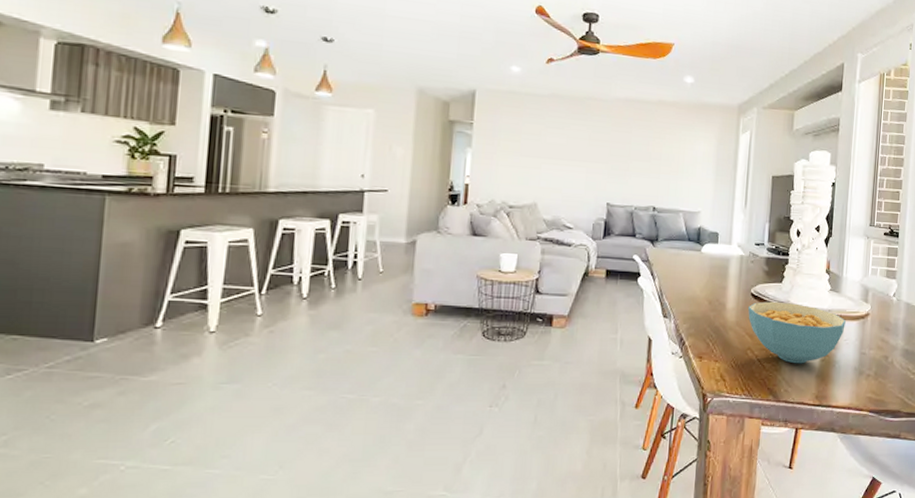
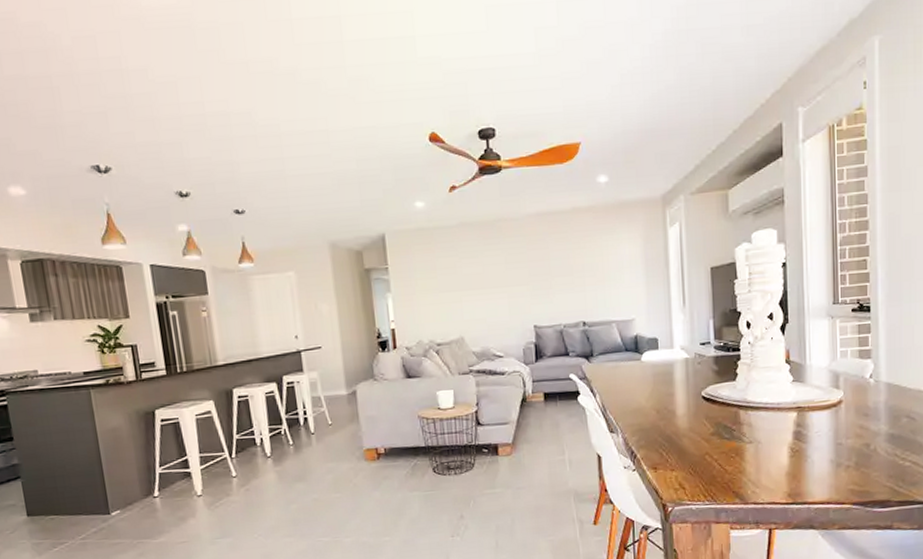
cereal bowl: present [748,301,846,364] -> none [701,400,815,464]

